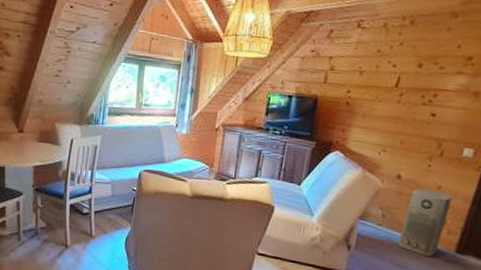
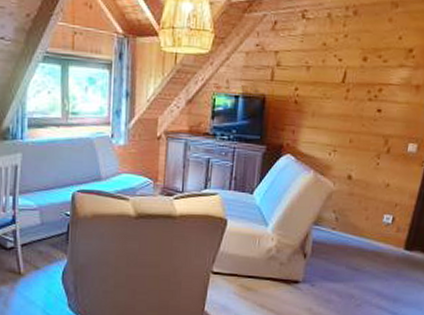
air purifier: present [398,188,452,257] -> none [352,188,399,256]

